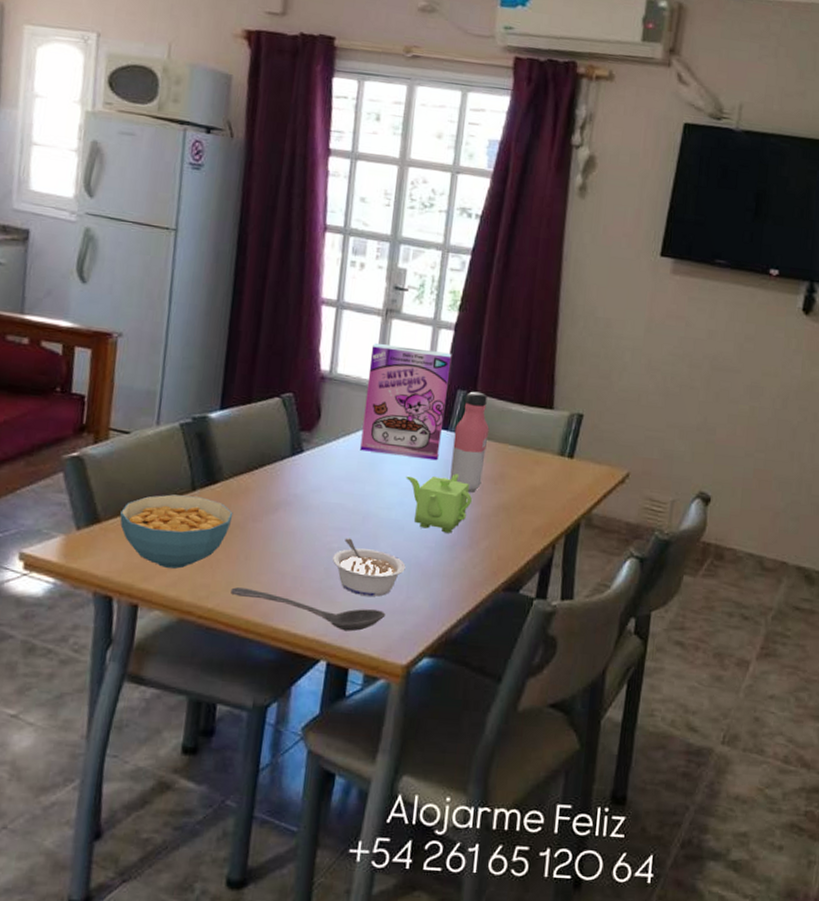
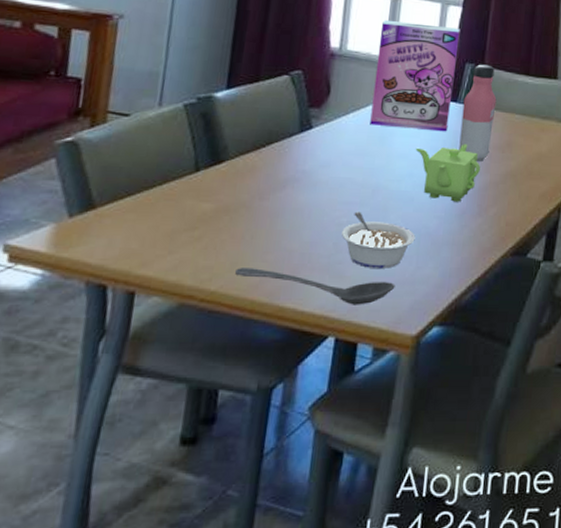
cereal bowl: present [120,494,233,569] -> none [117,176,239,252]

